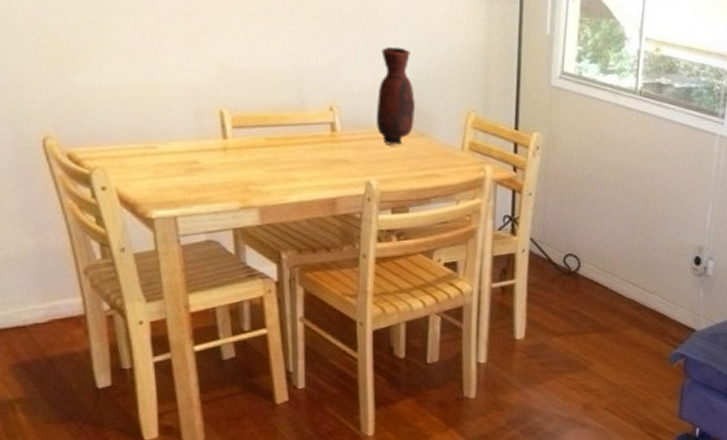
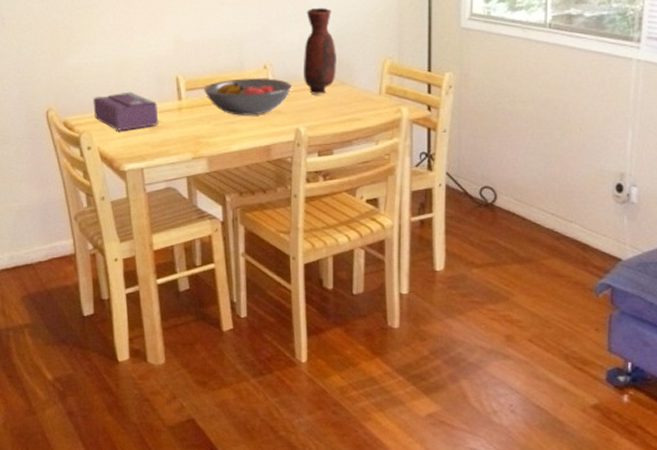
tissue box: none [109,123,197,170] -> present [93,92,159,131]
fruit bowl: none [254,119,362,163] -> present [203,78,291,116]

